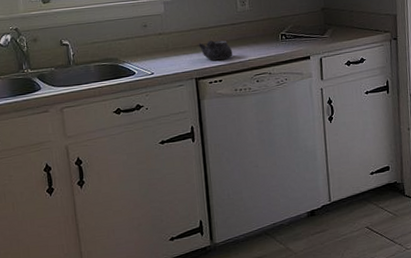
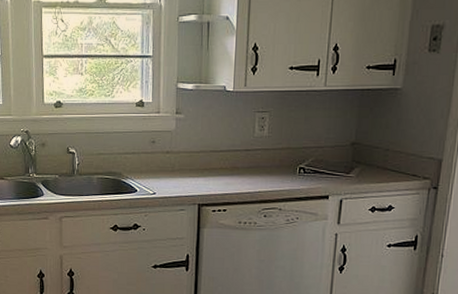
teapot: present [197,40,233,61] -> none [205,165,243,188]

